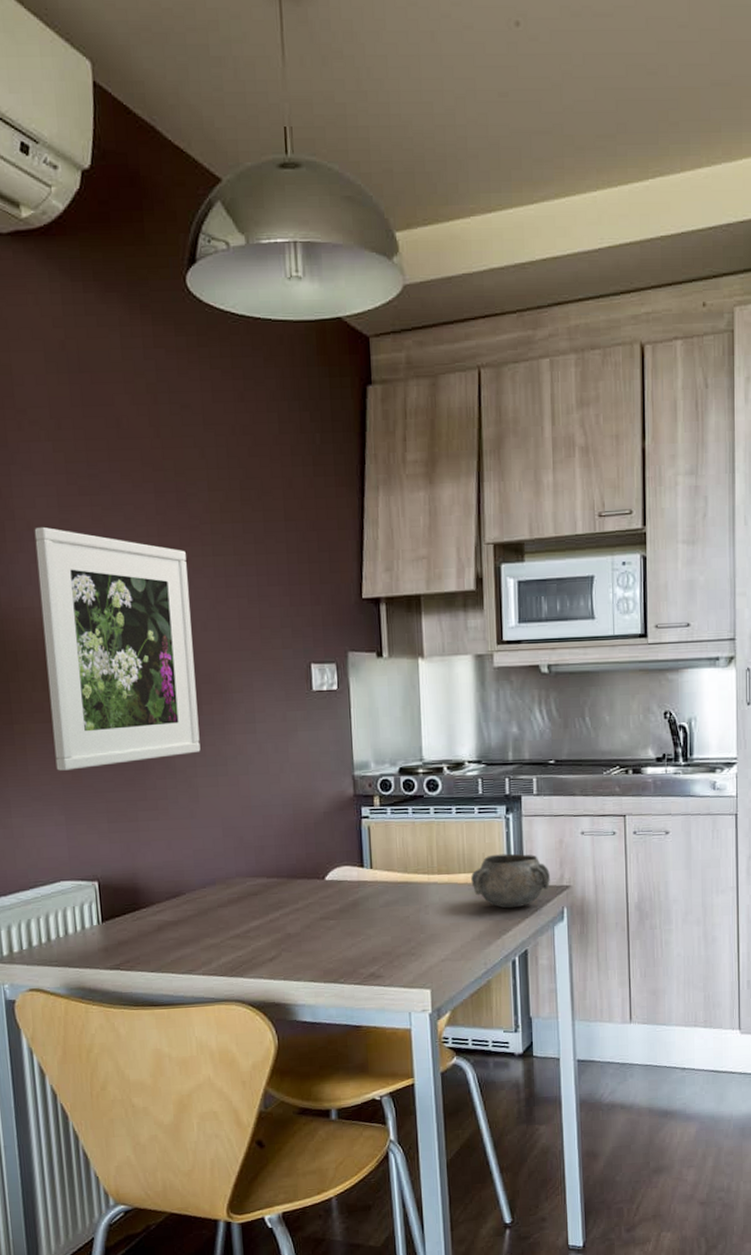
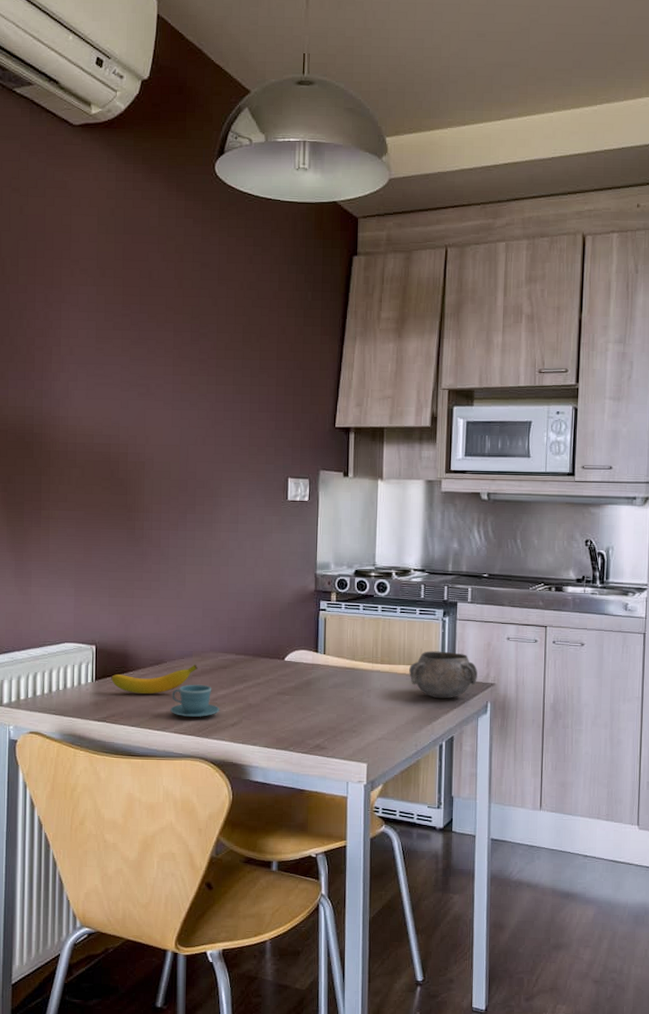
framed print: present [34,526,201,771] -> none [72,353,194,551]
banana: none [120,893,223,934] -> present [110,664,198,694]
teacup: none [195,916,254,955] -> present [170,684,219,717]

